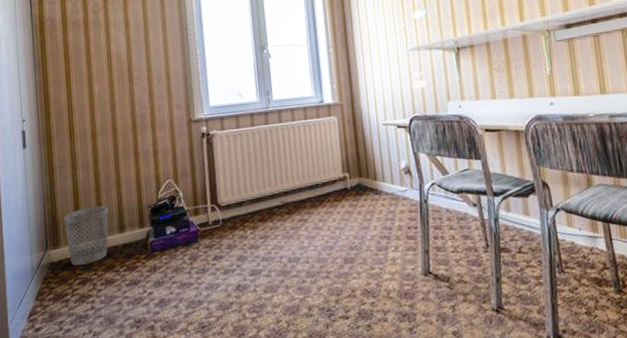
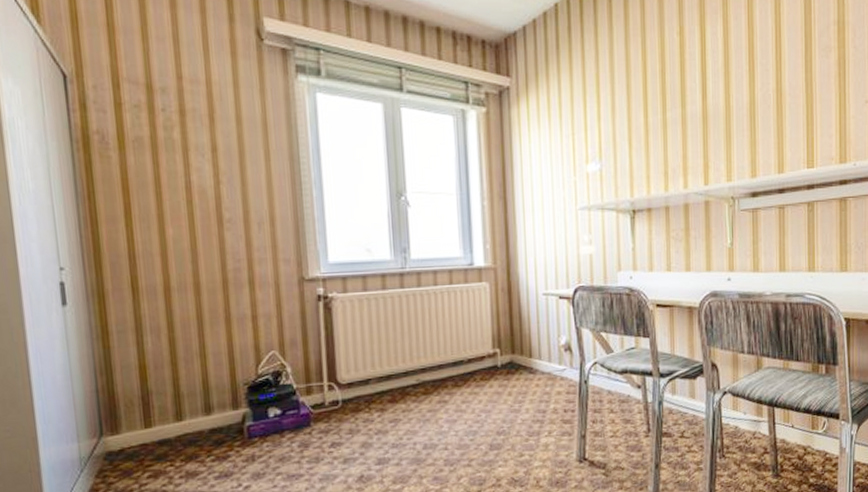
wastebasket: present [63,206,108,265] -> none [125,382,189,455]

